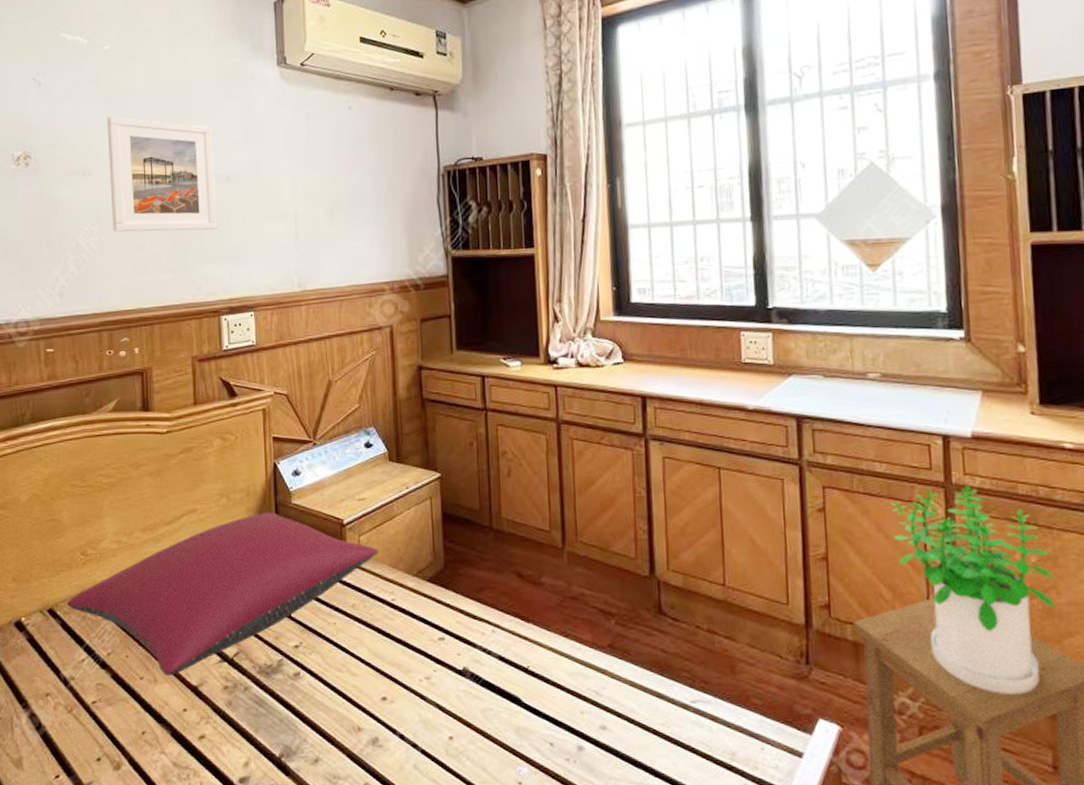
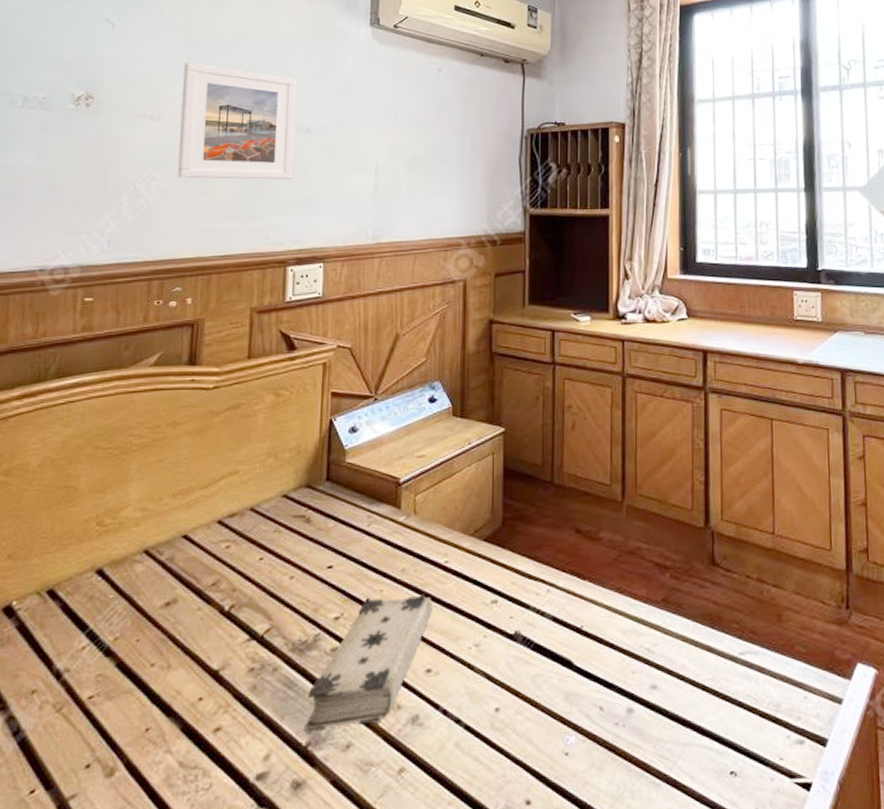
pillow: present [66,512,379,676] -> none [71,472,435,660]
book: none [277,628,384,747] -> present [304,593,434,734]

